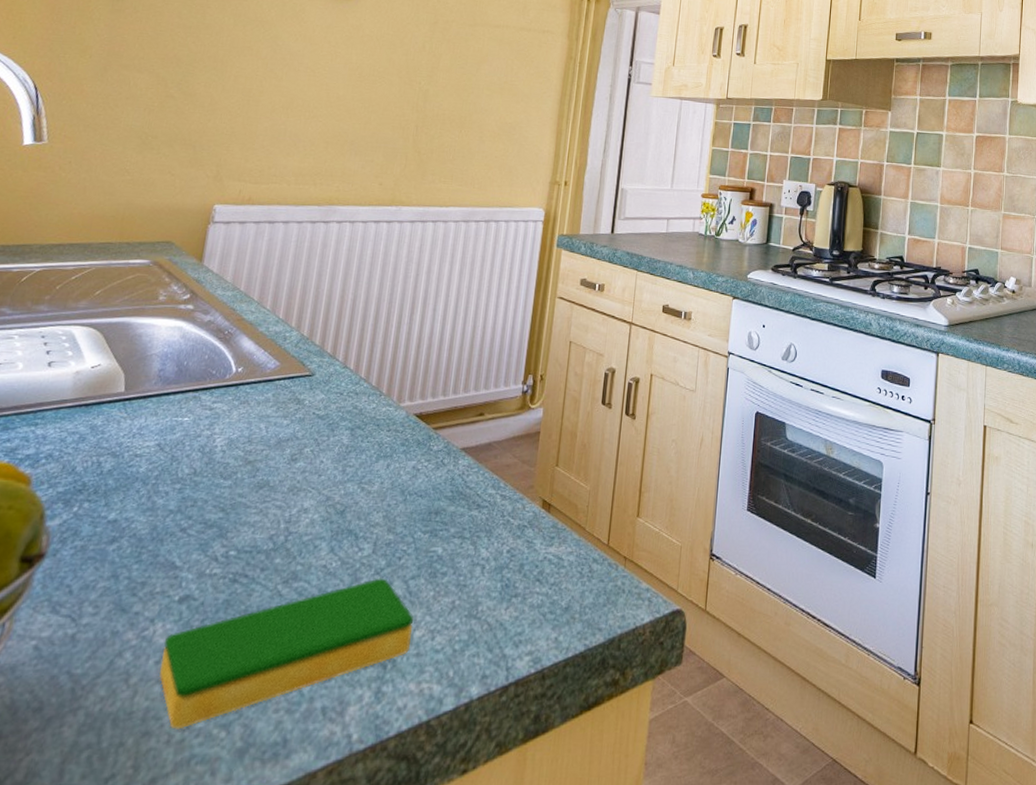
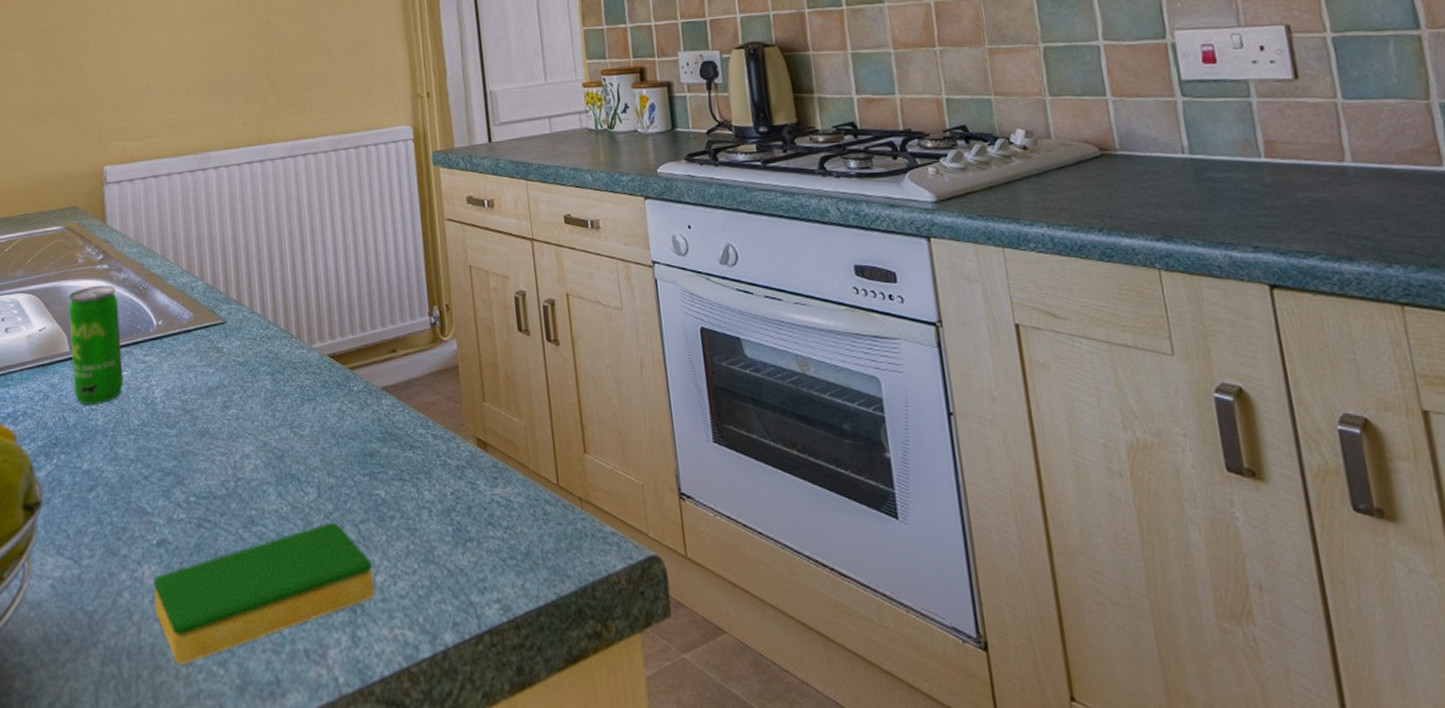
beverage can: none [118,325,197,451] -> present [68,285,124,405]

